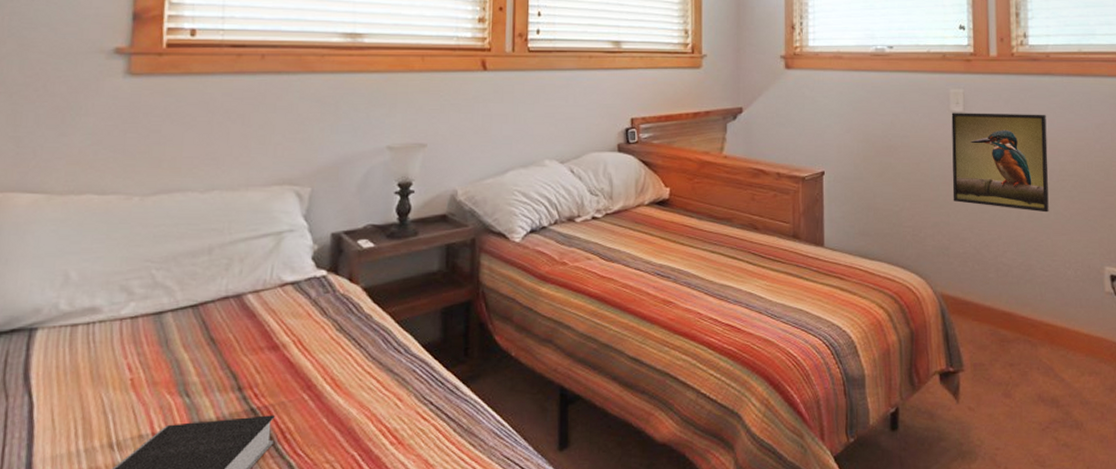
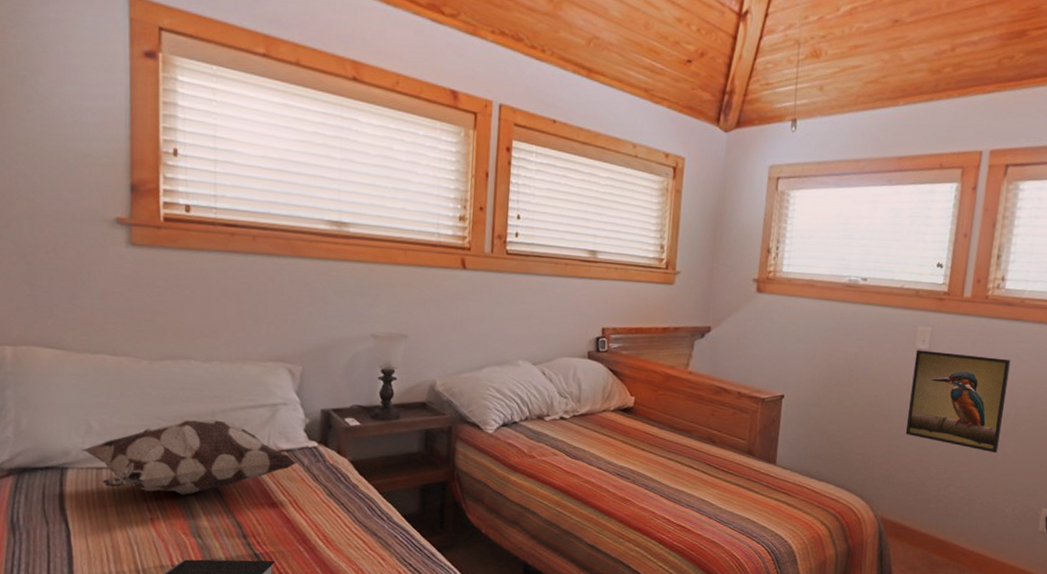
decorative pillow: none [55,256,304,347] -> present [81,419,298,495]

